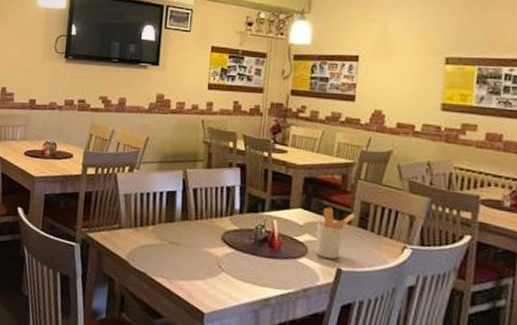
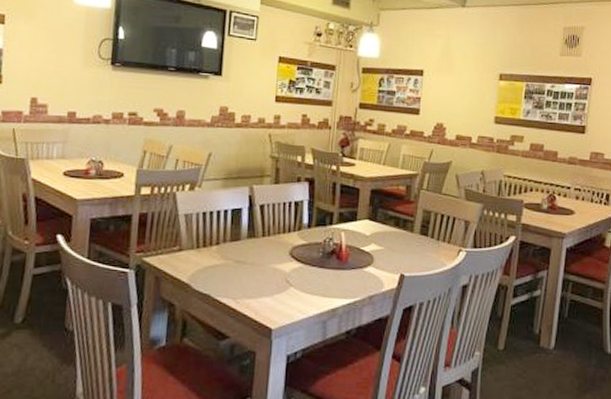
utensil holder: present [316,207,356,260] -> none [381,217,418,267]

